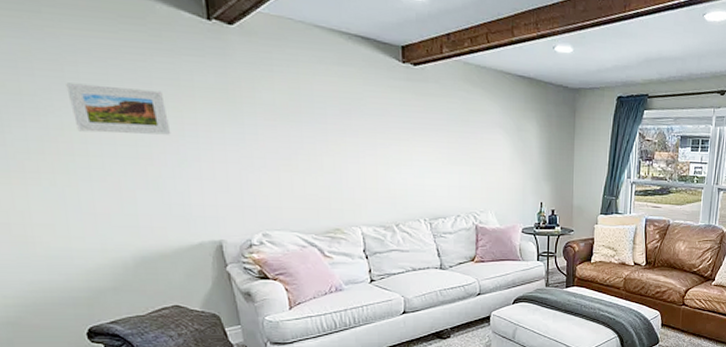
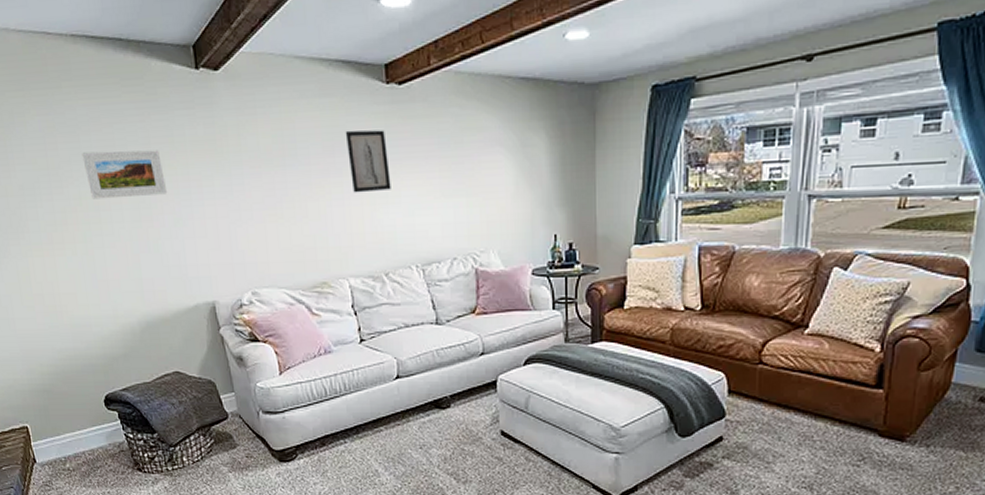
wall art: none [362,98,404,154] -> present [345,130,391,193]

